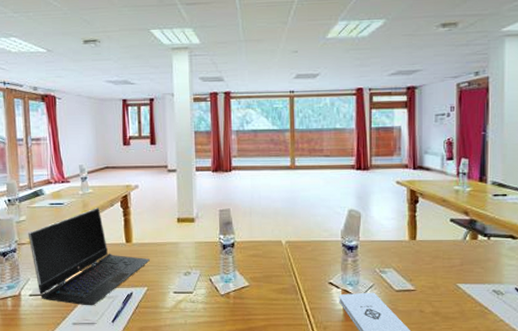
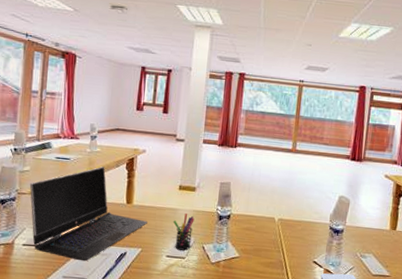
pen holder: none [175,246,198,285] -> present [173,213,195,251]

